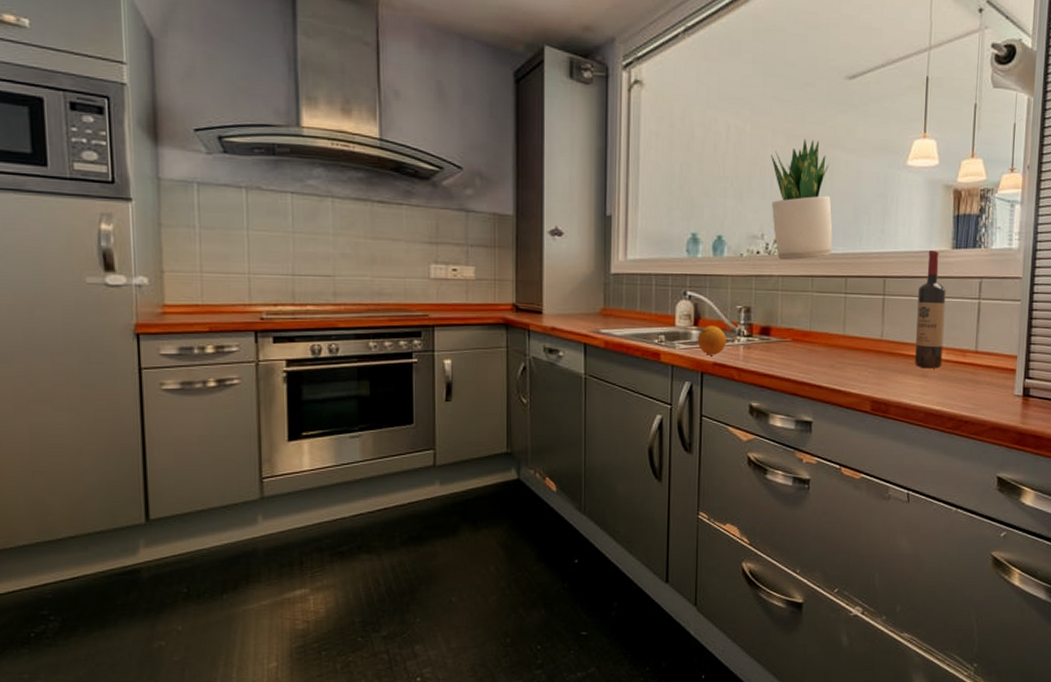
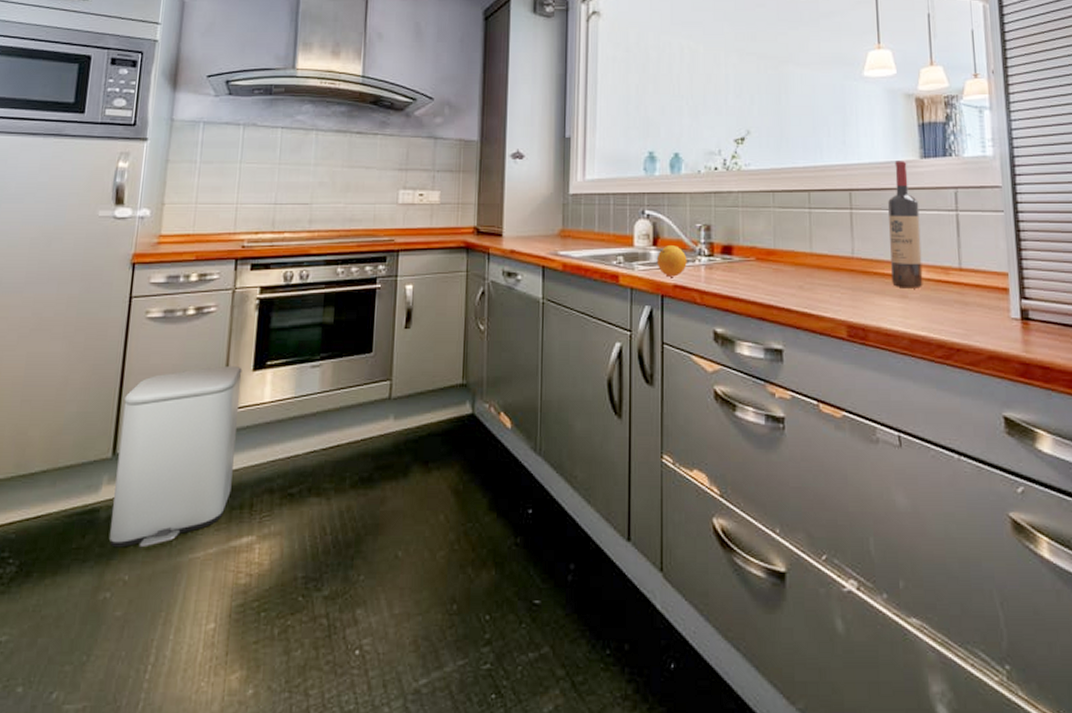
pedal bin: none [150,436,279,603] -> present [109,365,242,548]
planter: present [771,139,833,260] -> none [725,56,792,176]

